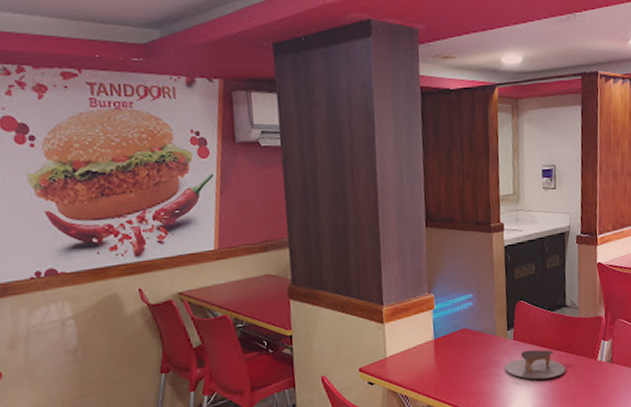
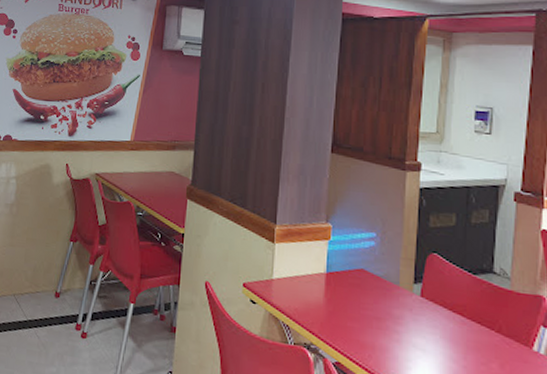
napkin holder: present [504,349,565,380] -> none [406,312,486,356]

